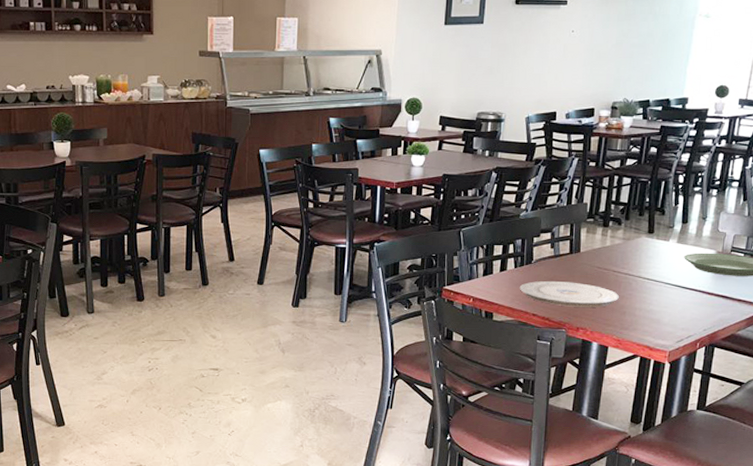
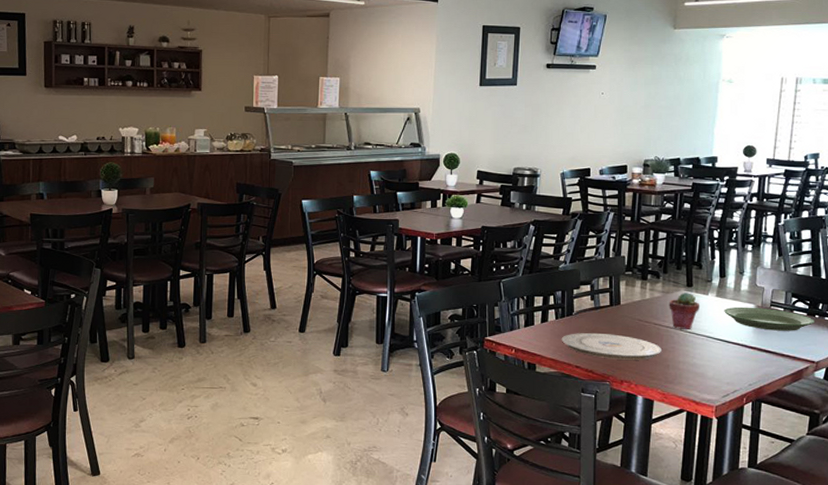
potted succulent: none [629,239,661,277] -> present [669,292,700,330]

